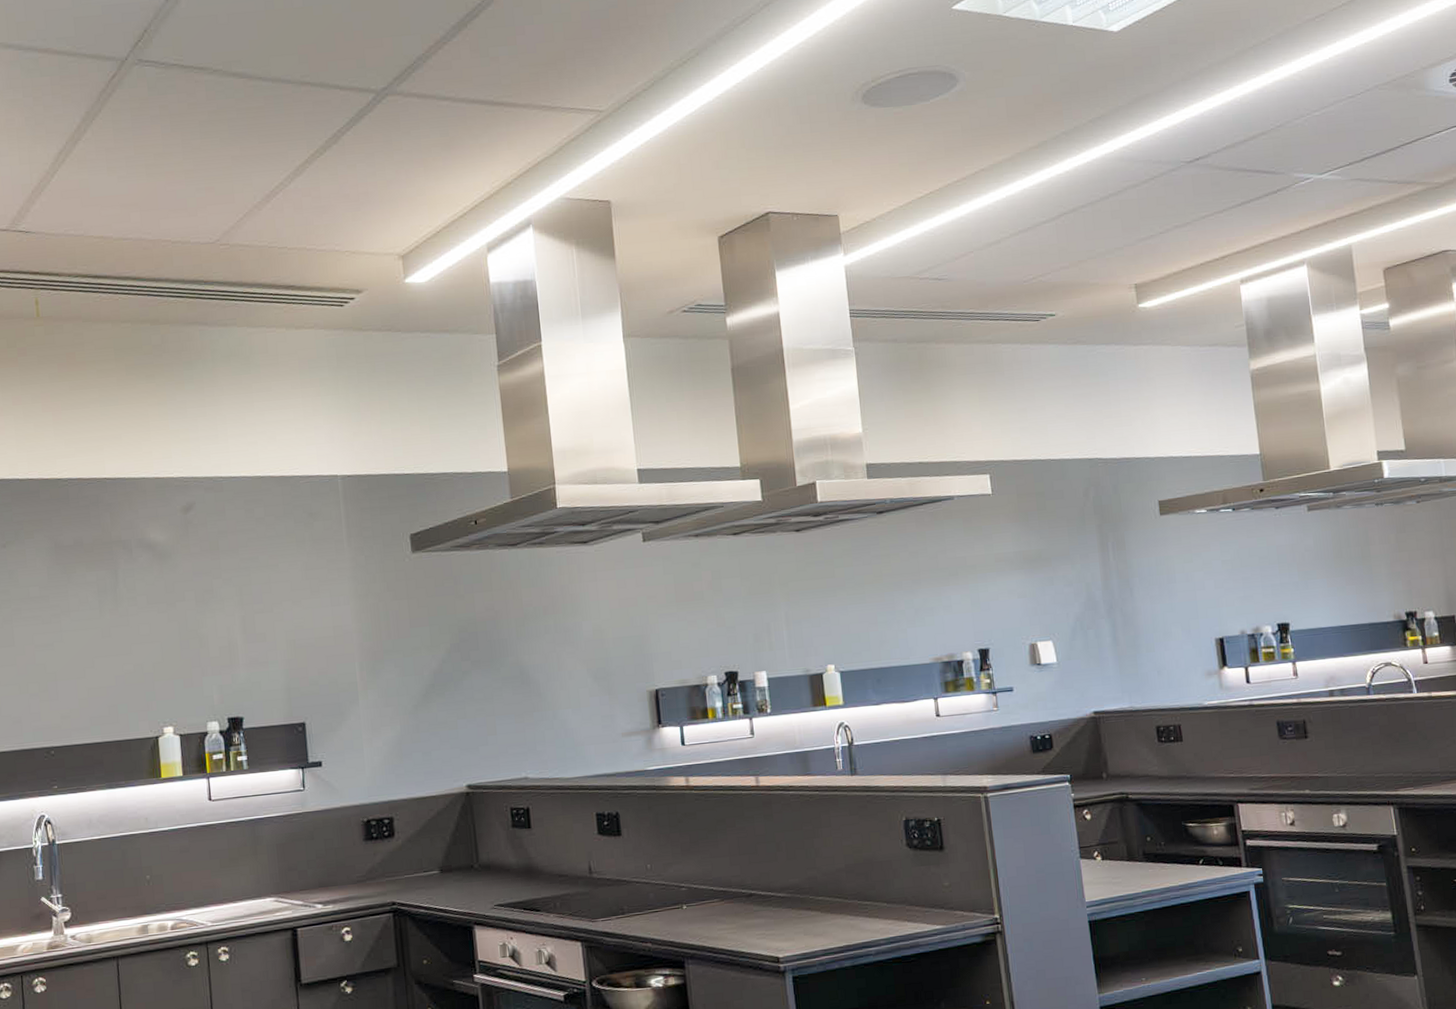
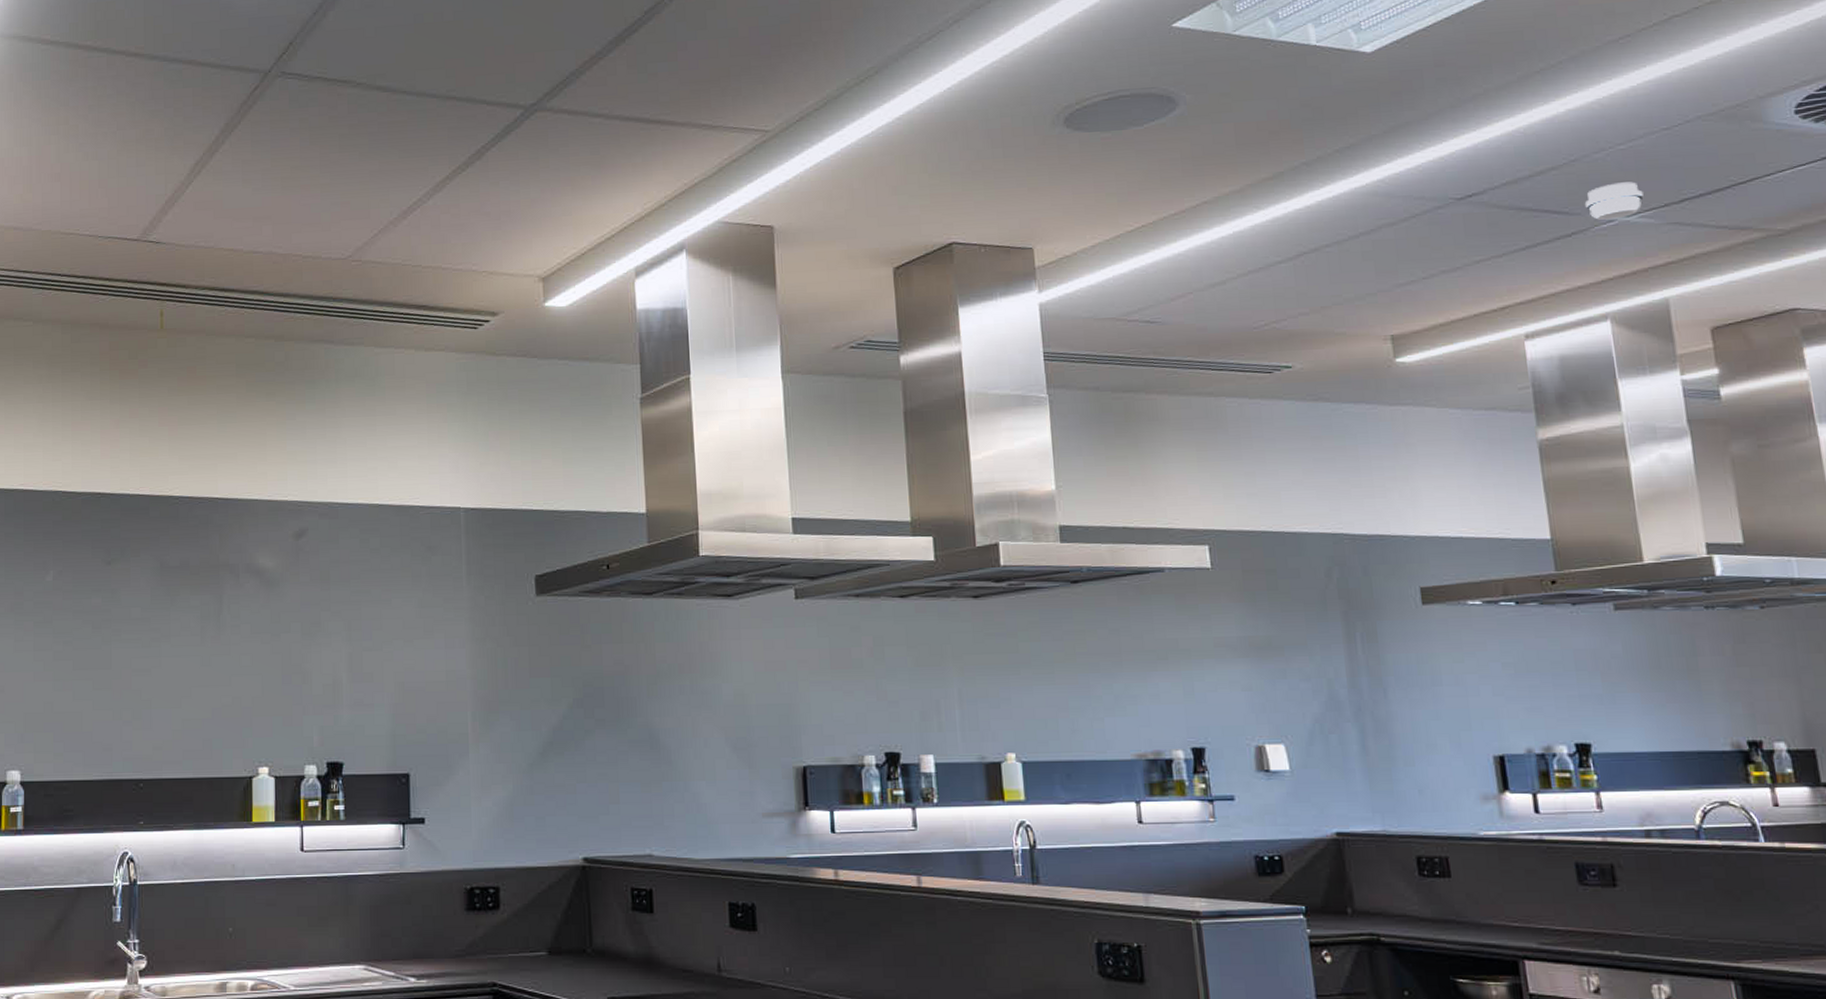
smoke detector: none [1287,144,1333,178] -> present [1584,182,1644,220]

